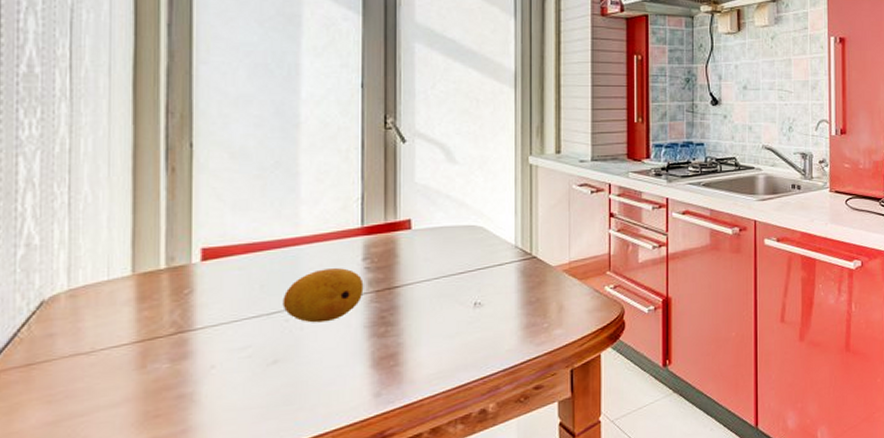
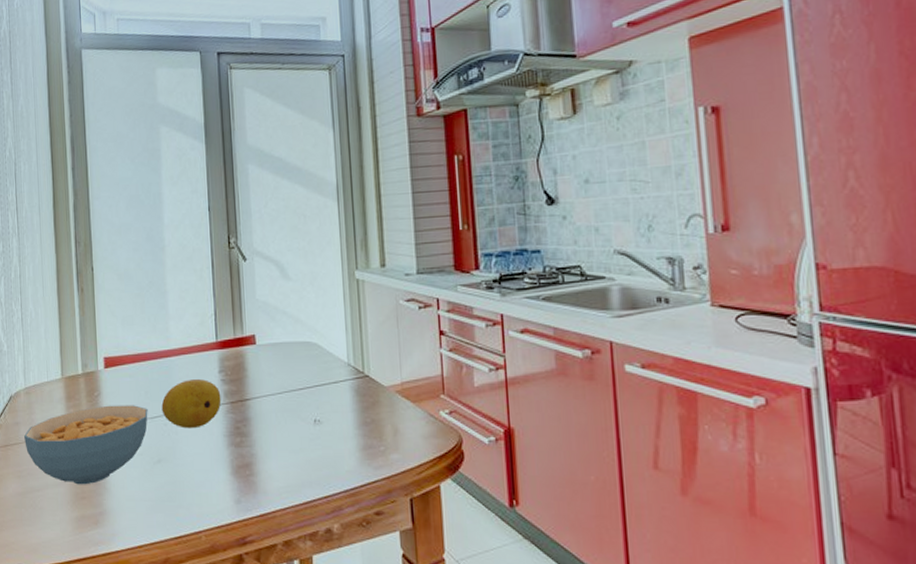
cereal bowl: none [62,301,263,402] -> present [24,405,148,485]

